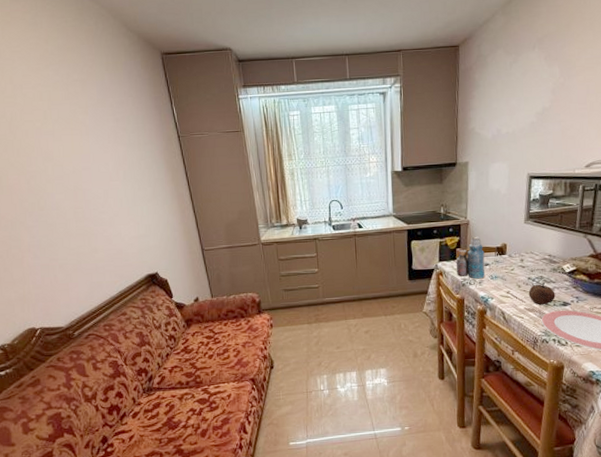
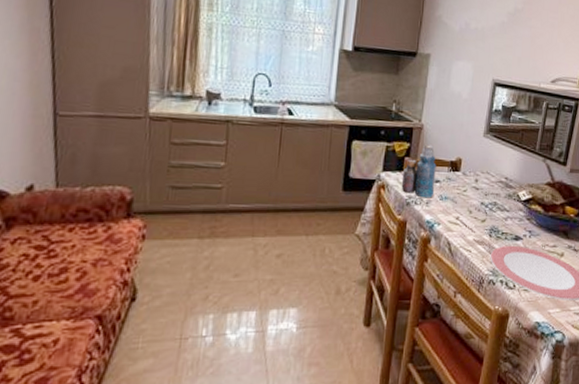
fruit: present [528,282,556,305] -> none [479,210,508,238]

